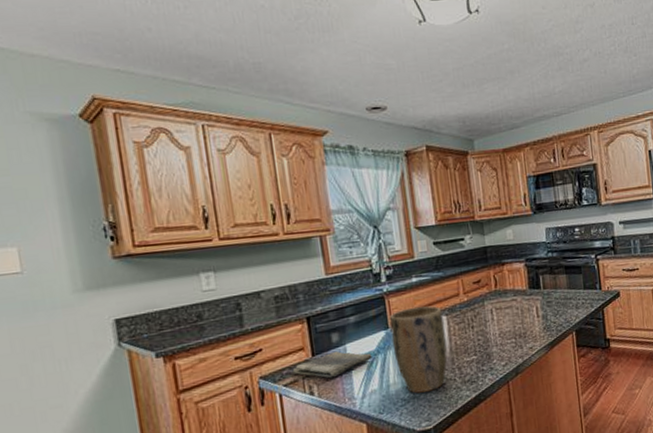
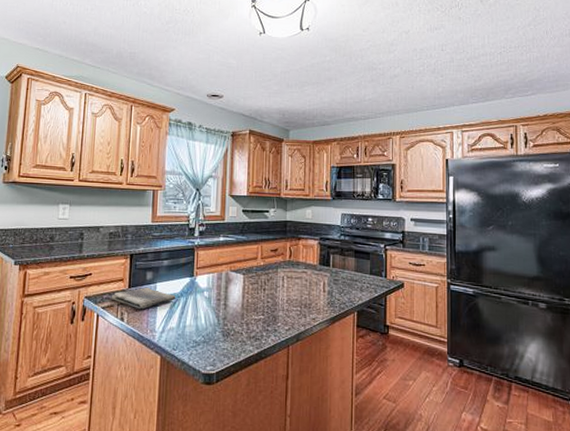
plant pot: present [389,306,447,394] -> none [194,263,240,339]

